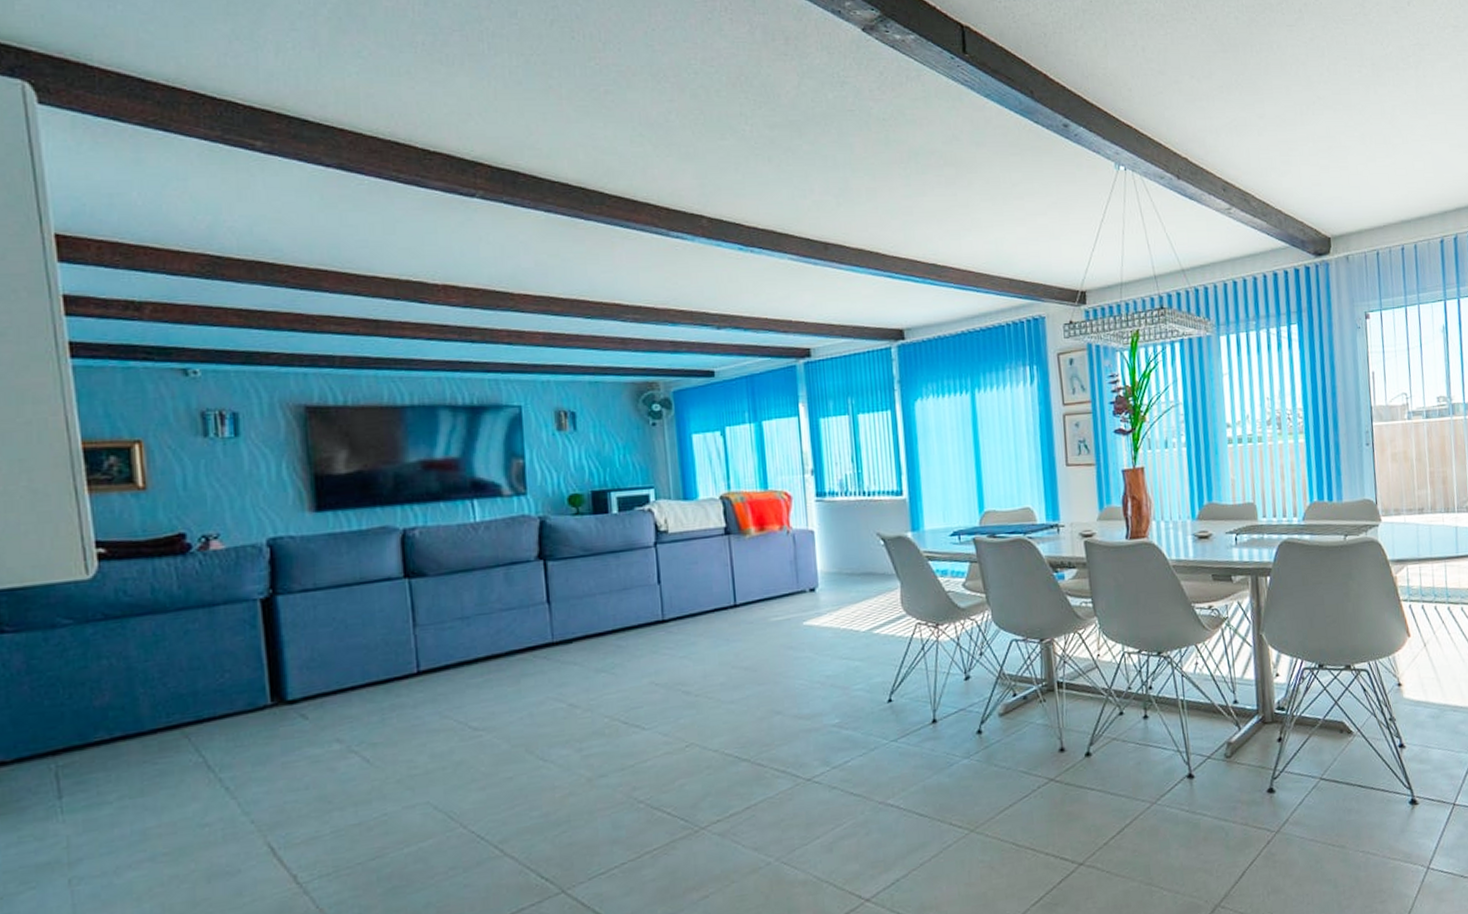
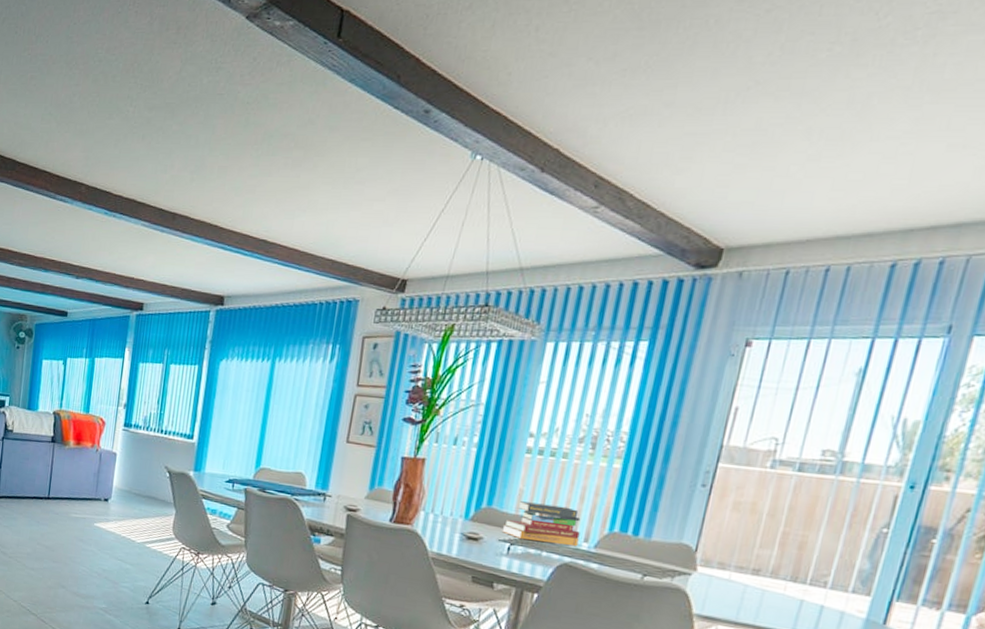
books: none [1225,487,1290,528] -> present [502,501,581,547]

